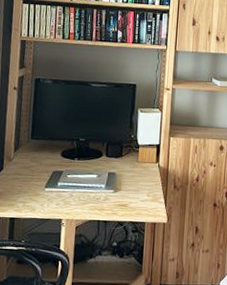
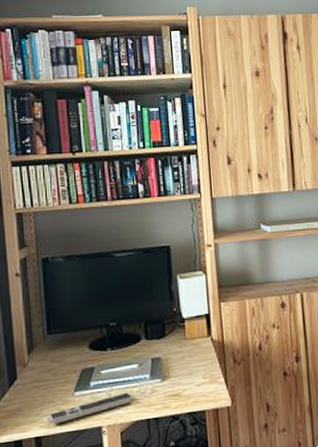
keyboard: none [22,195,90,211] -> present [48,392,133,425]

